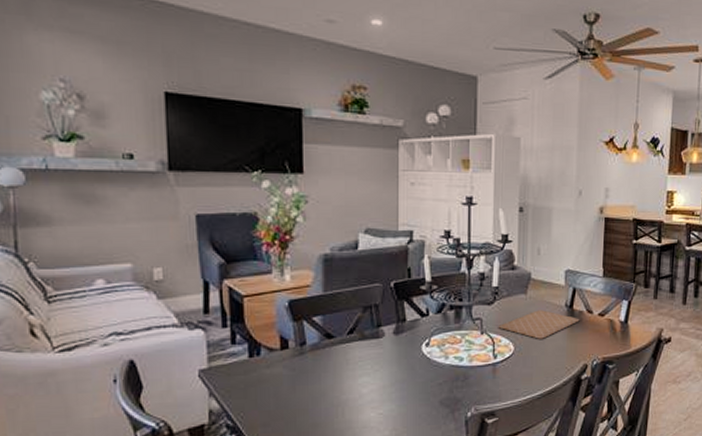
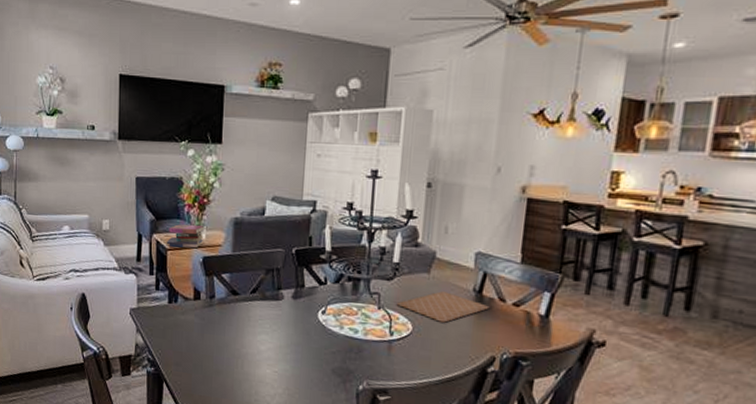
books: none [241,265,289,292] -> present [166,224,205,249]

